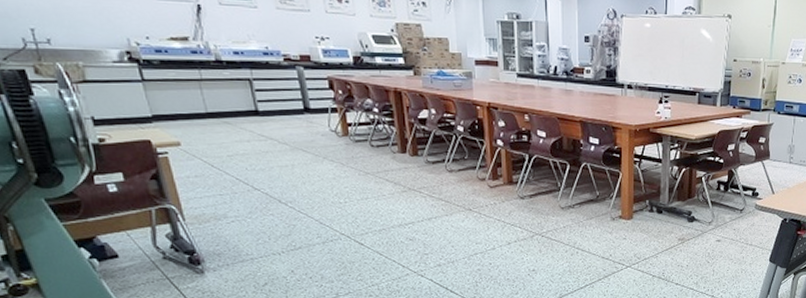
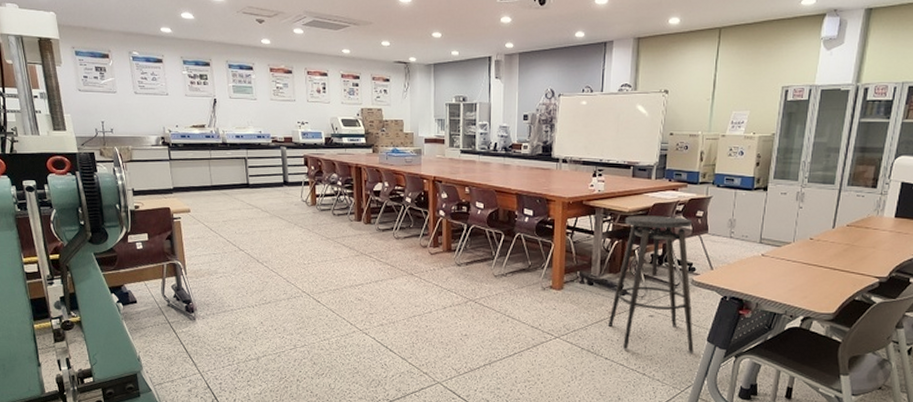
stool: none [677,142,758,274] -> present [607,215,694,353]

